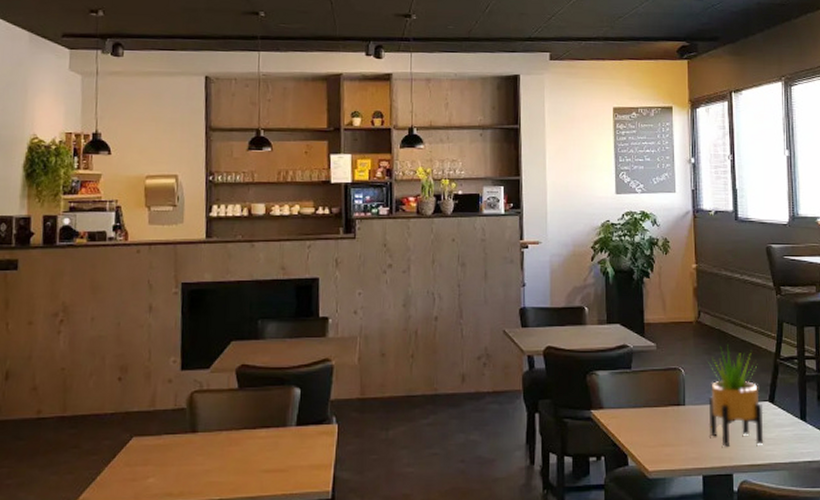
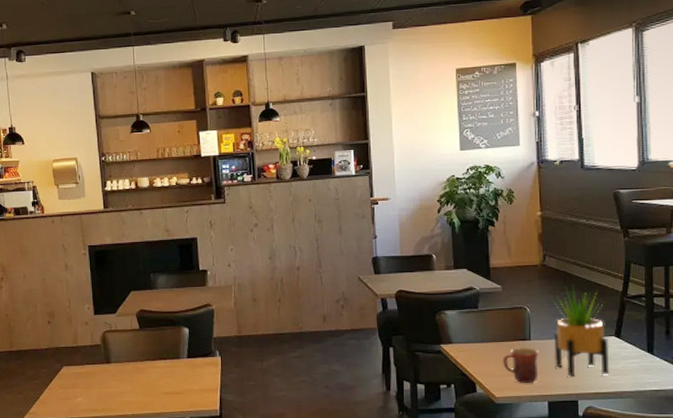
mug: none [656,414,693,455] -> present [503,348,539,384]

